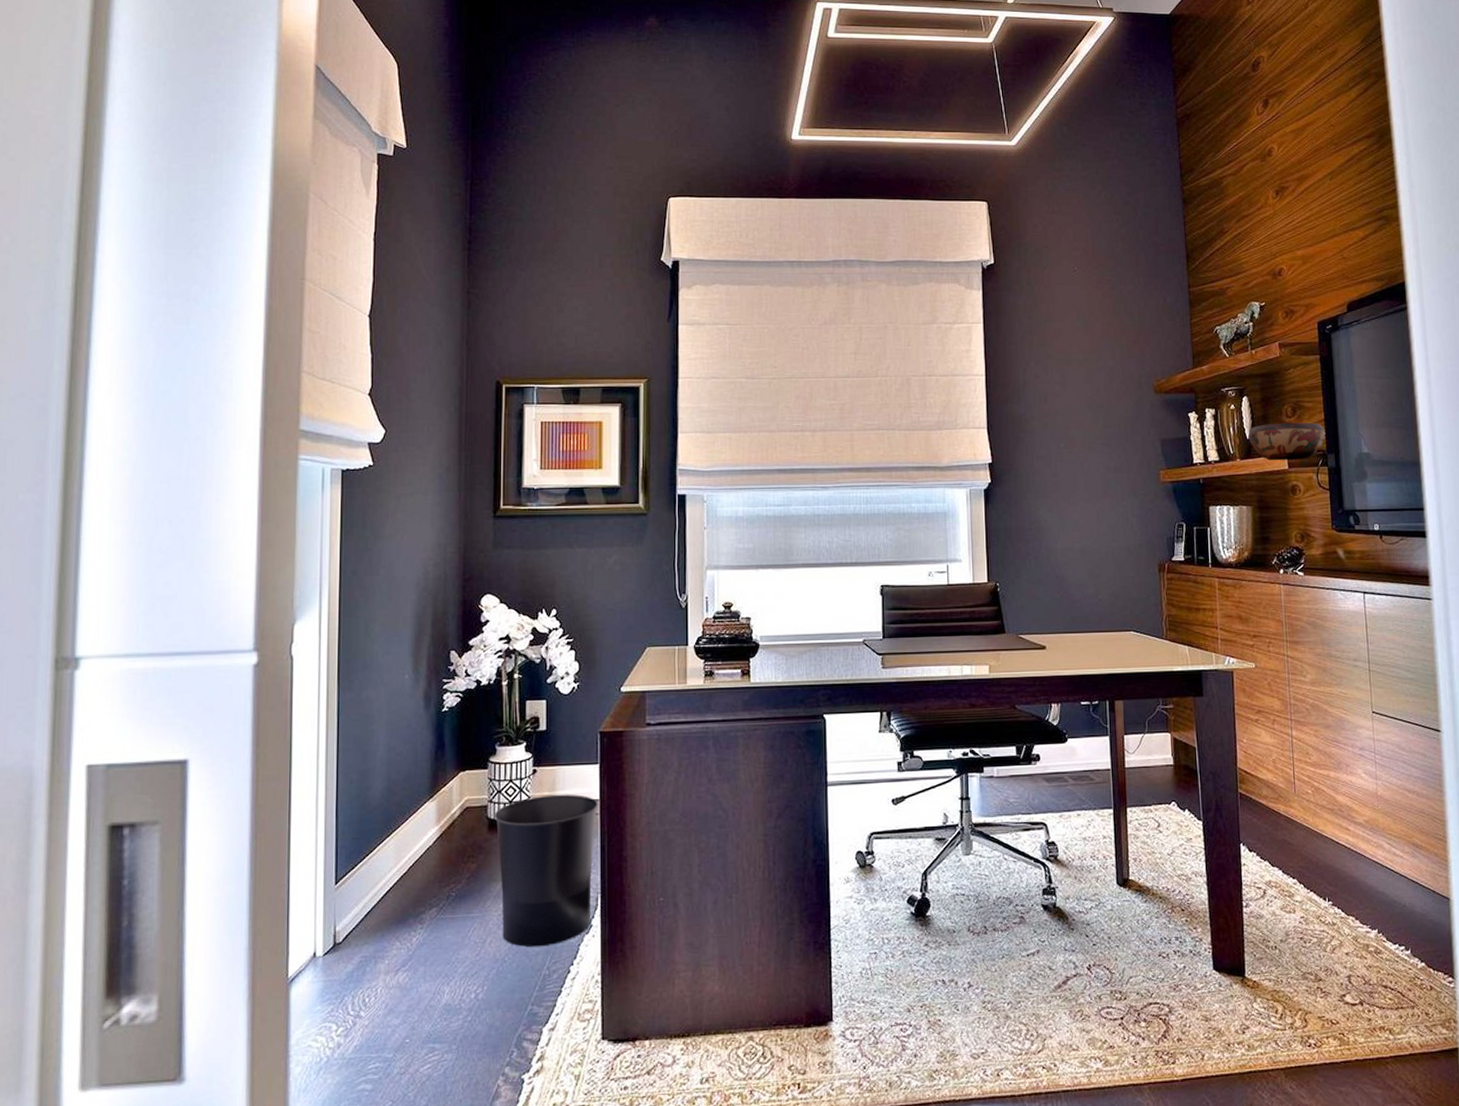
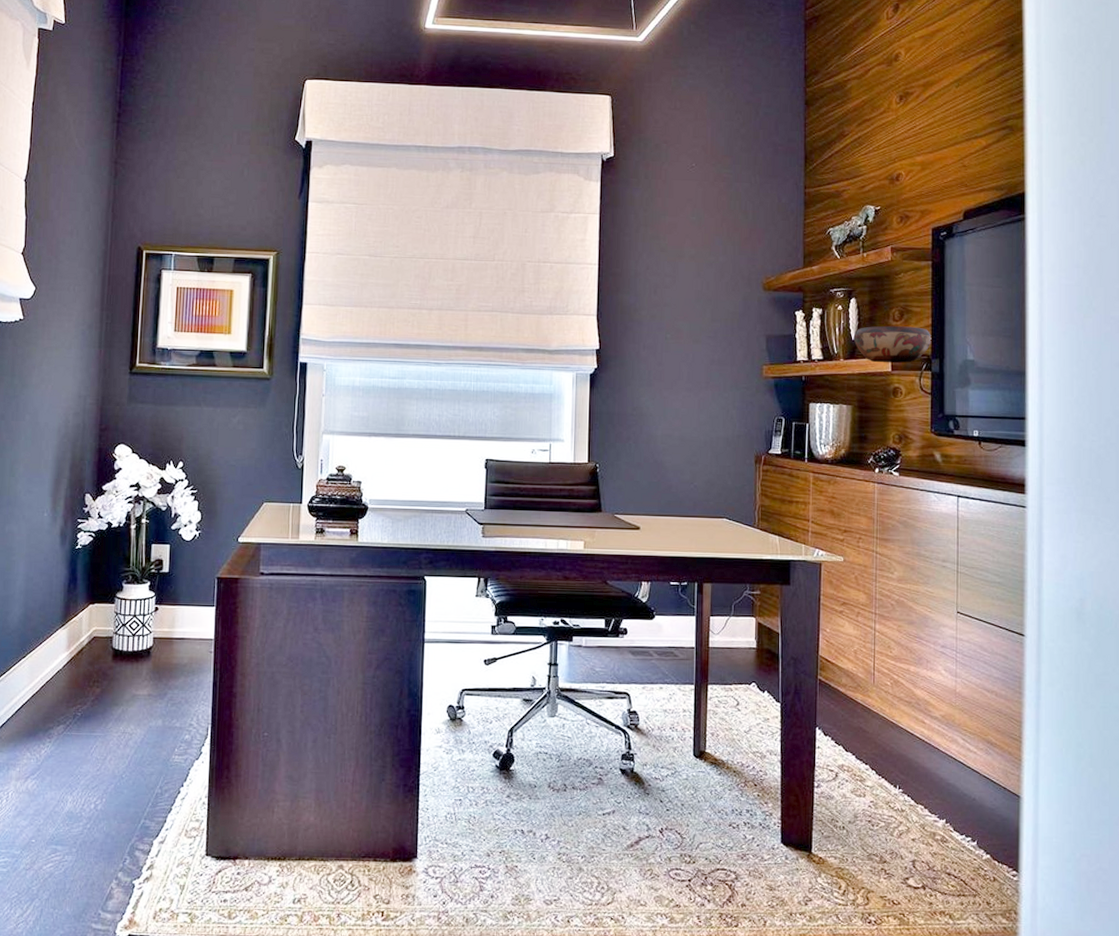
waste bin: present [494,794,598,947] -> none [118,631,213,767]

